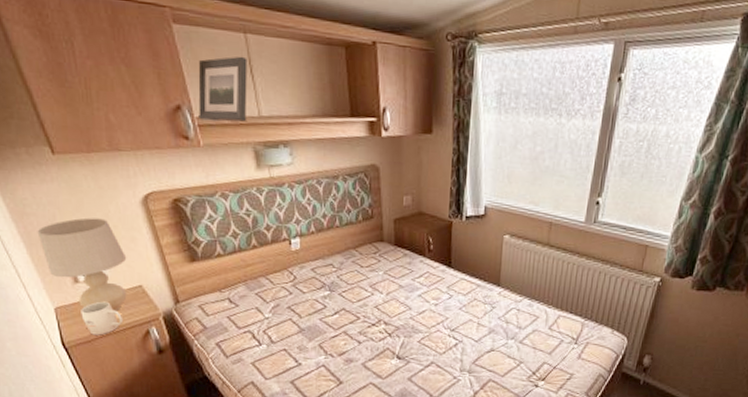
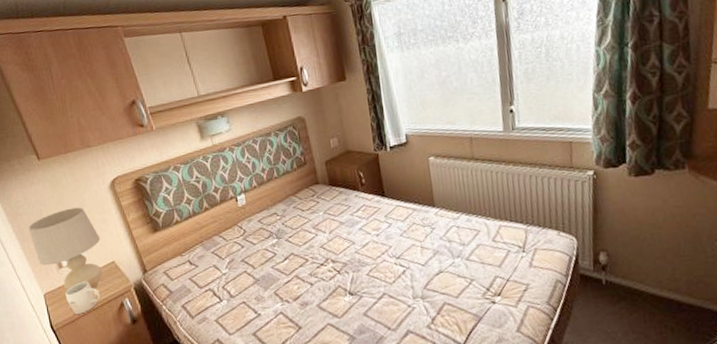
picture frame: present [198,56,247,122] -> none [147,50,188,109]

